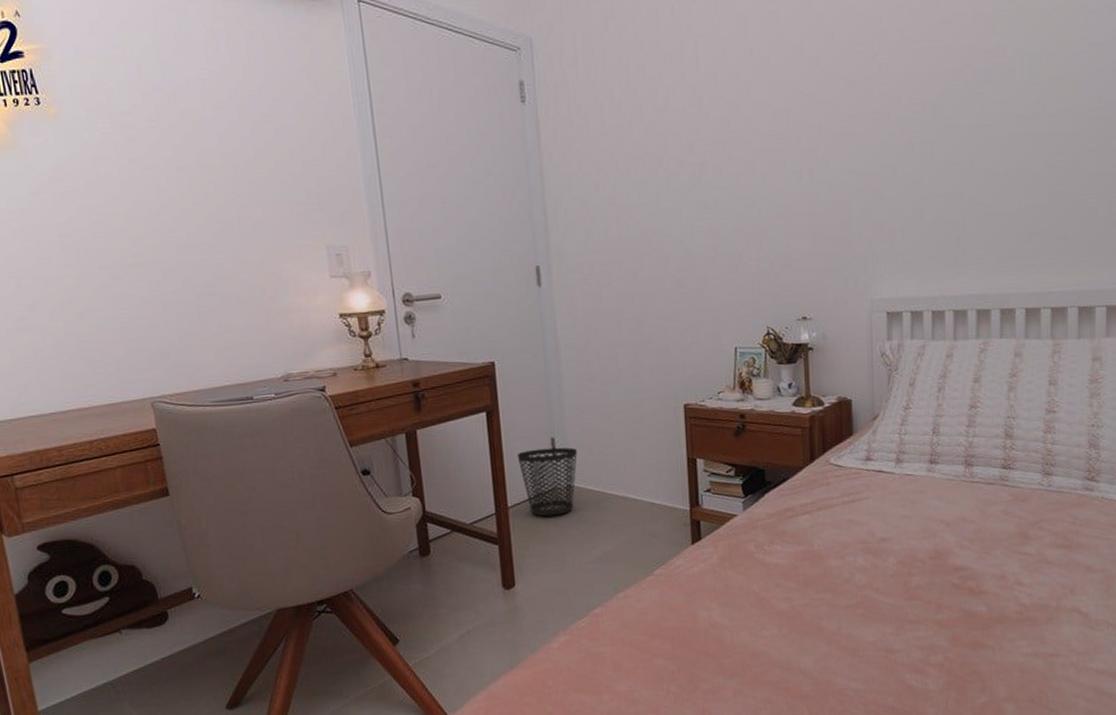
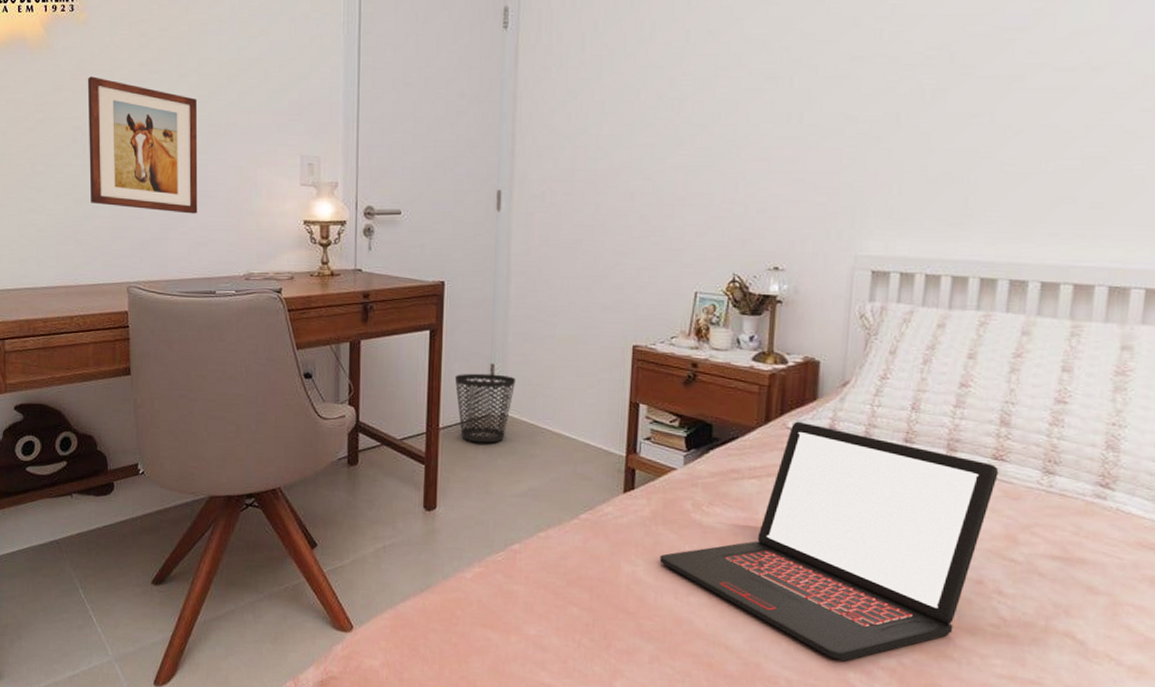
wall art: none [70,176,221,318] -> present [88,76,198,214]
laptop: none [731,456,1008,665] -> present [659,421,999,661]

